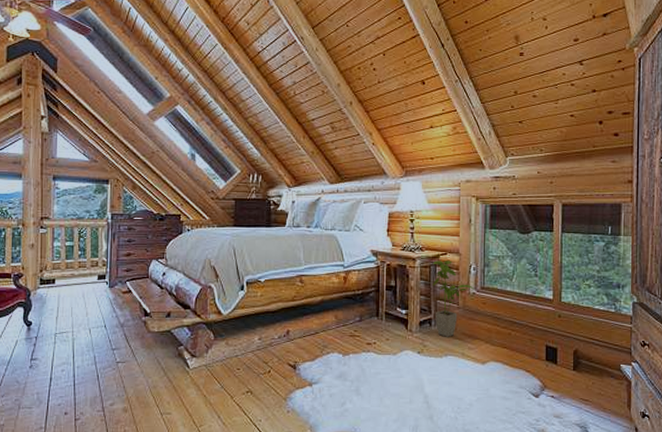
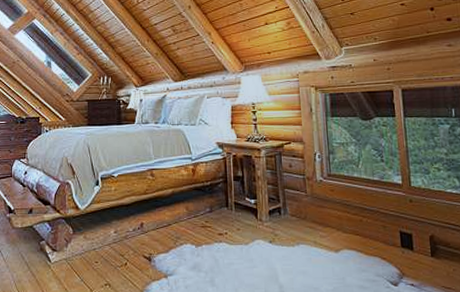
house plant: present [433,260,475,337] -> none [278,149,322,225]

